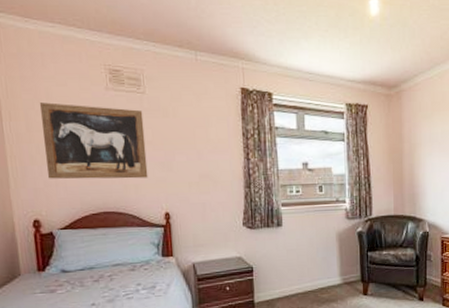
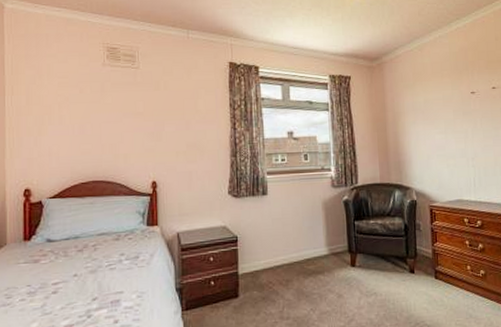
wall art: present [39,102,148,179] -> none [40,78,138,149]

